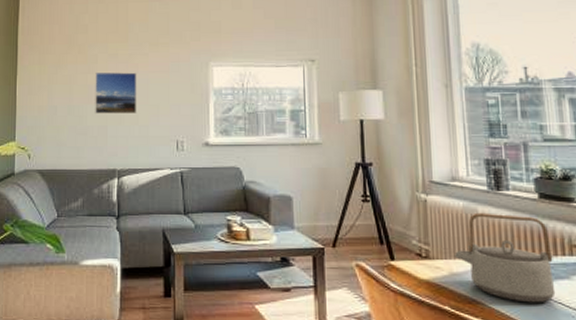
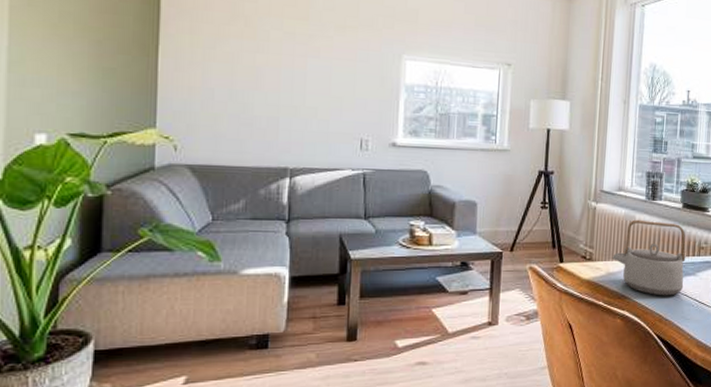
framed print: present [95,72,137,114] -> none [264,53,319,105]

